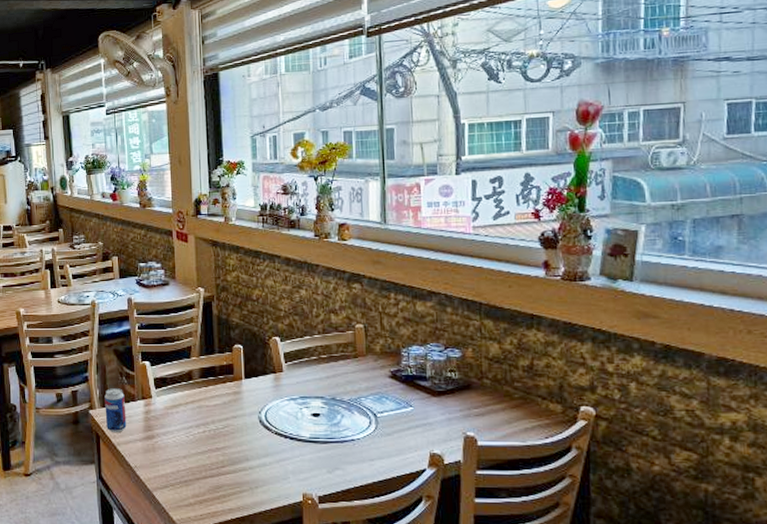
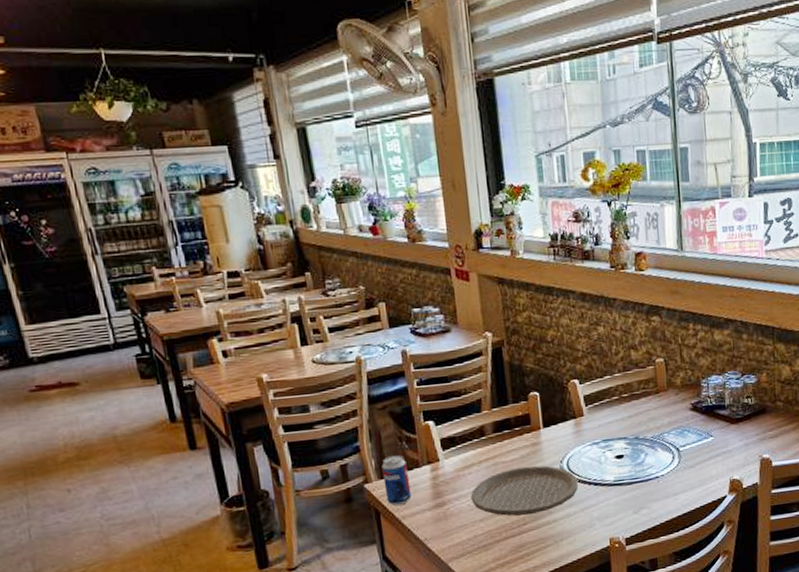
plate: none [176,412,274,459] -> present [470,465,578,517]

